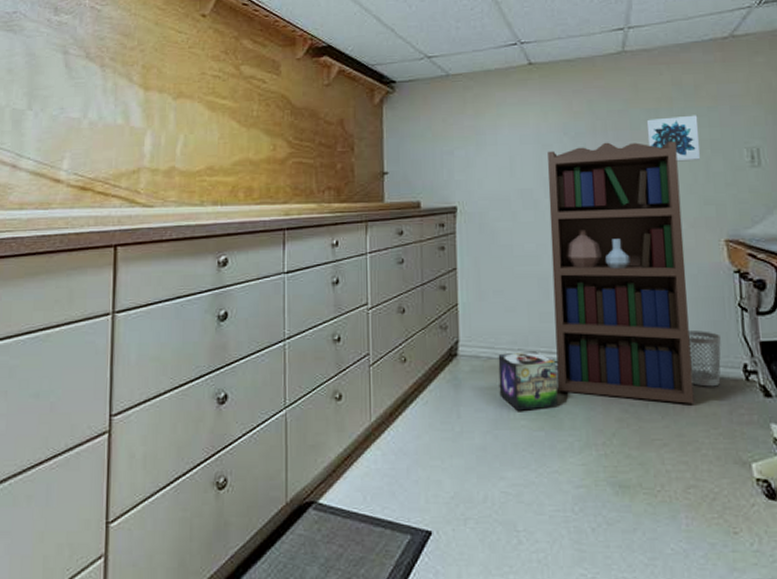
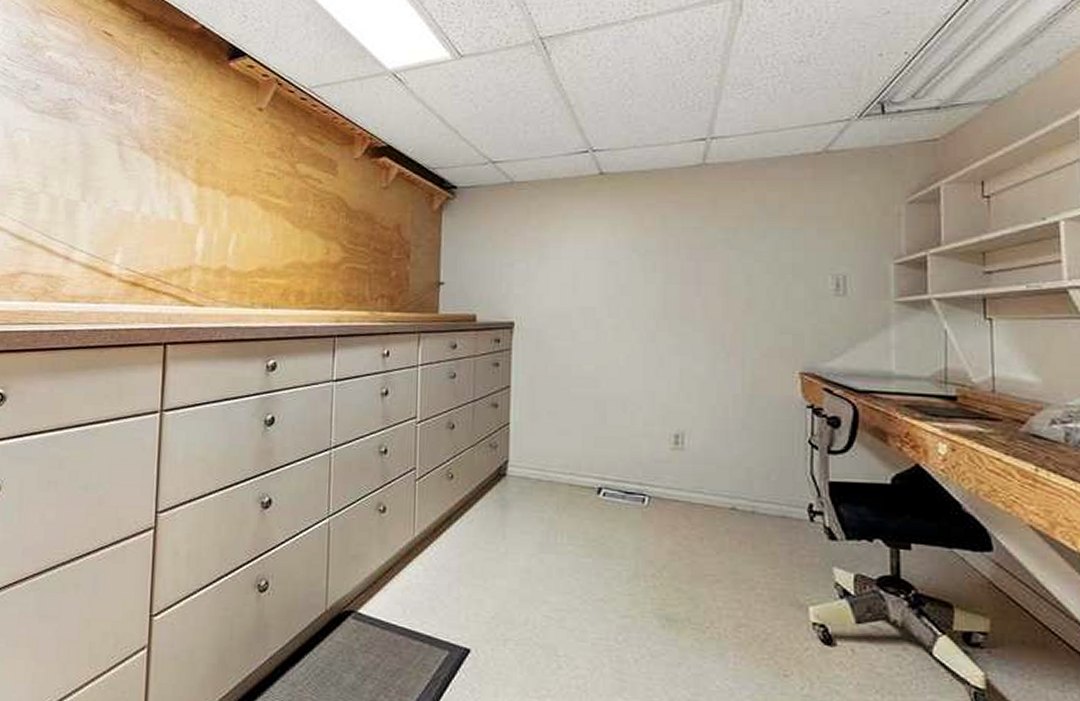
storage box: present [498,351,558,411] -> none [547,476,608,536]
bookcase: present [548,141,695,404] -> none [609,261,754,541]
wall art: present [646,115,701,162] -> none [723,236,781,287]
wastebasket: present [688,331,721,387] -> none [751,466,786,526]

